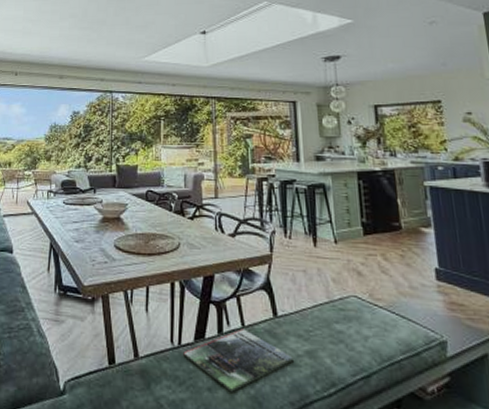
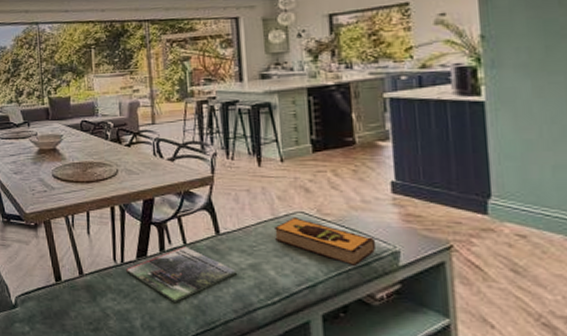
hardback book: none [330,300,425,357] -> present [274,216,377,267]

